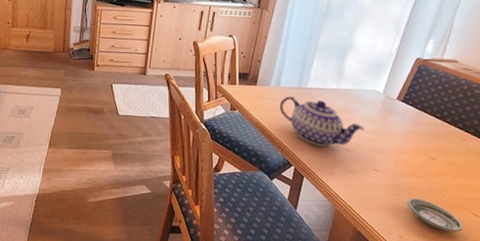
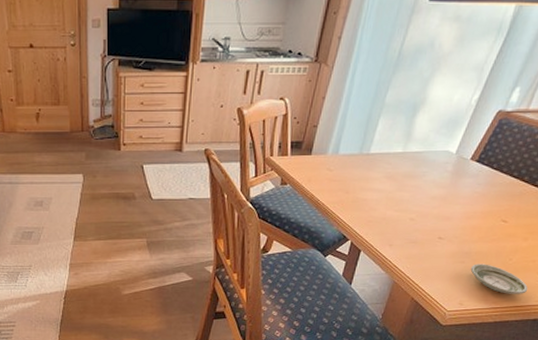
teapot: present [279,96,364,146] -> none [336,165,432,217]

